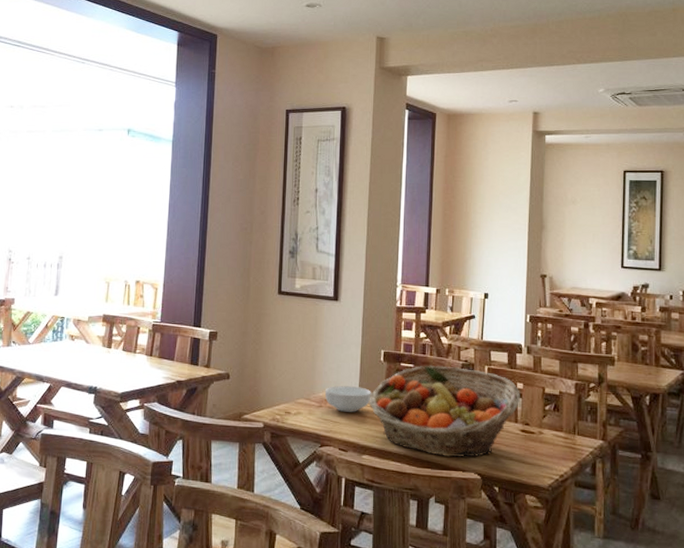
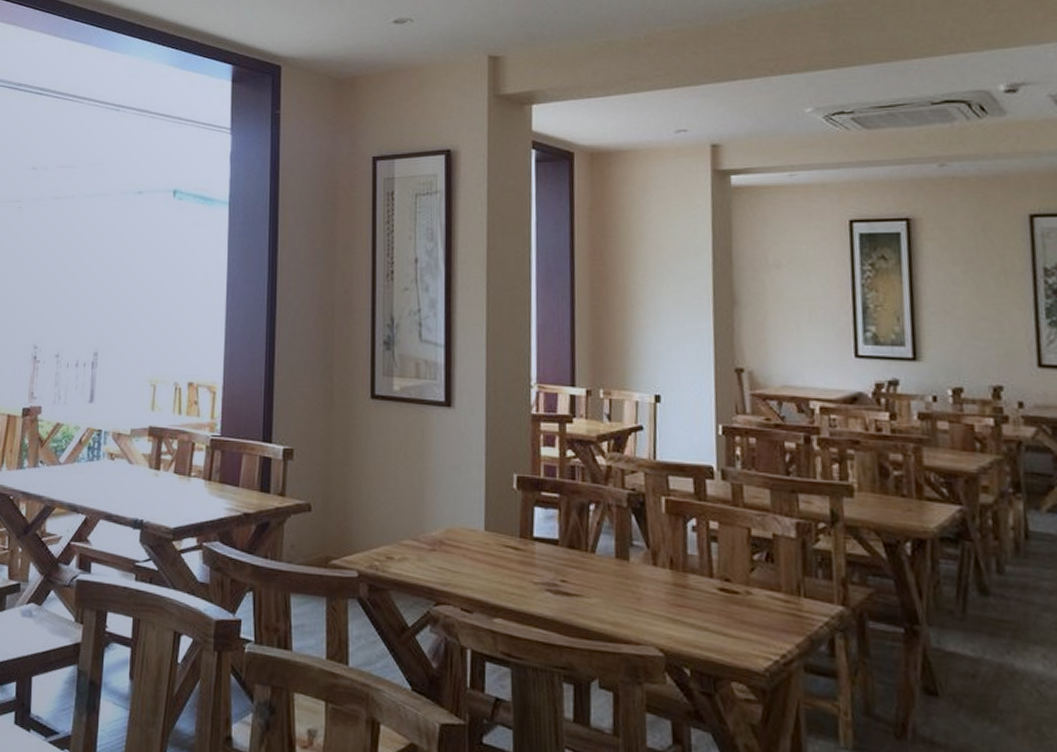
cereal bowl: present [324,385,371,412] -> none [438,521,502,559]
fruit basket: present [369,365,520,458] -> none [499,495,716,626]

